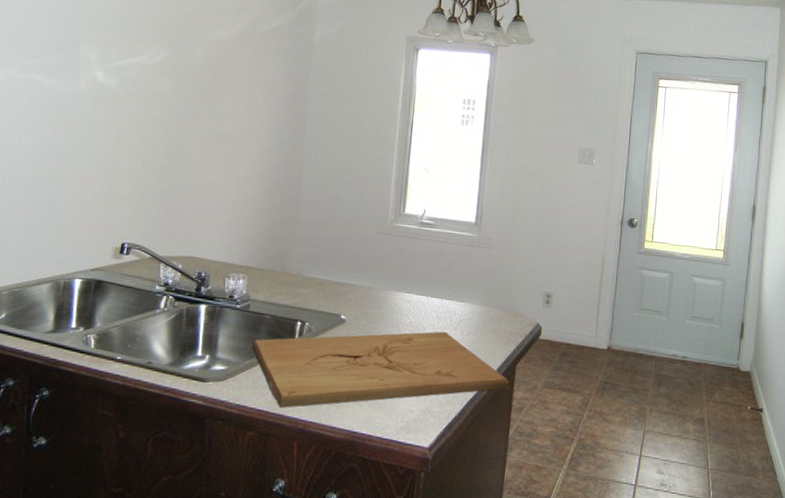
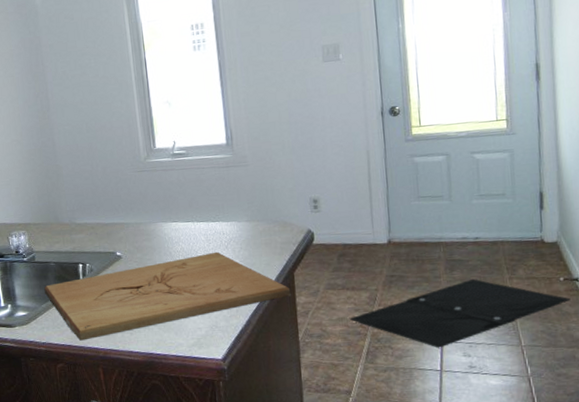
door mat: none [560,396,754,462] -> present [349,278,571,348]

